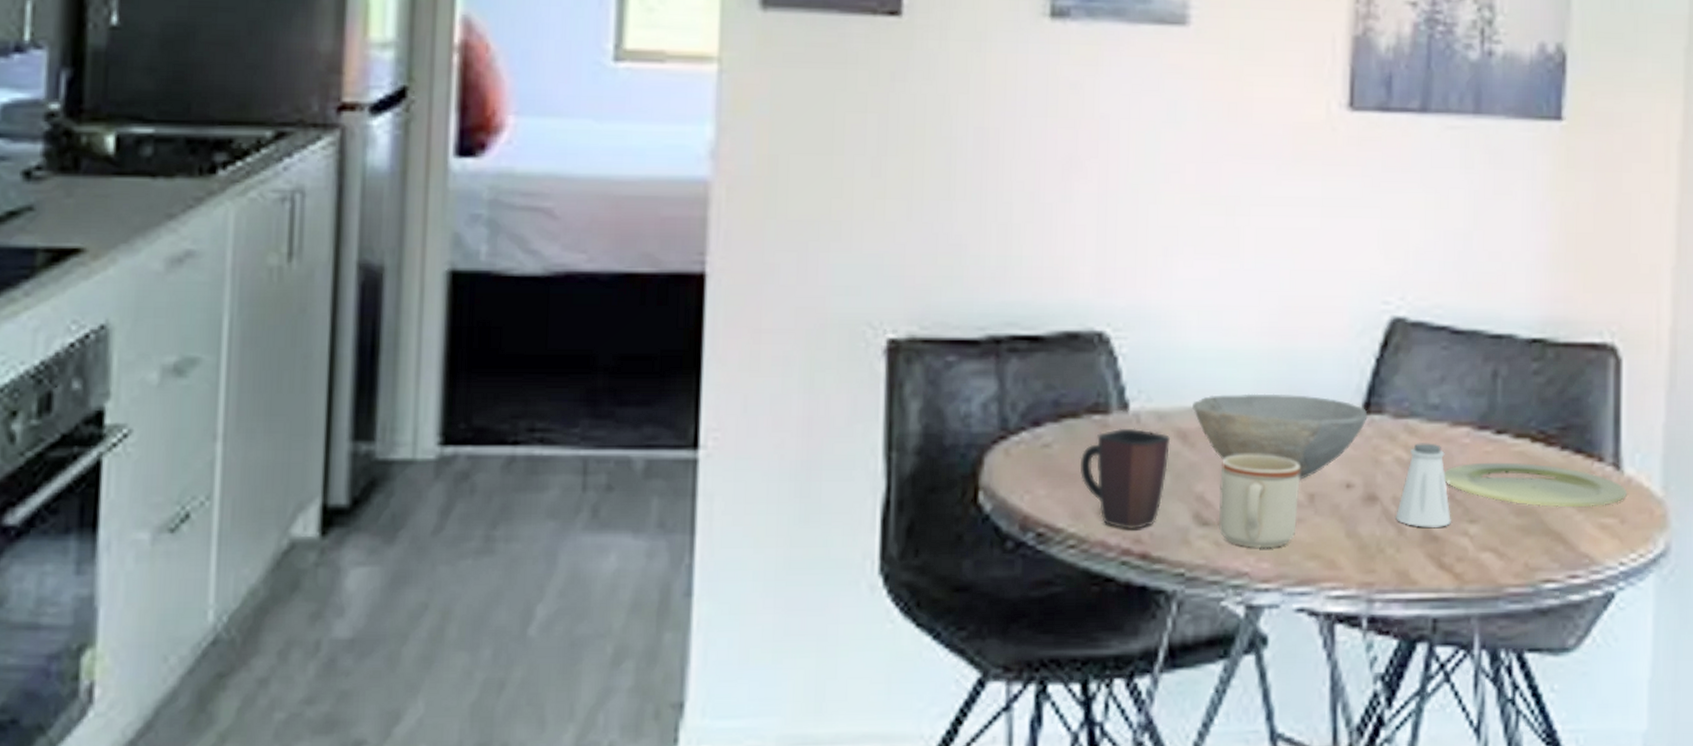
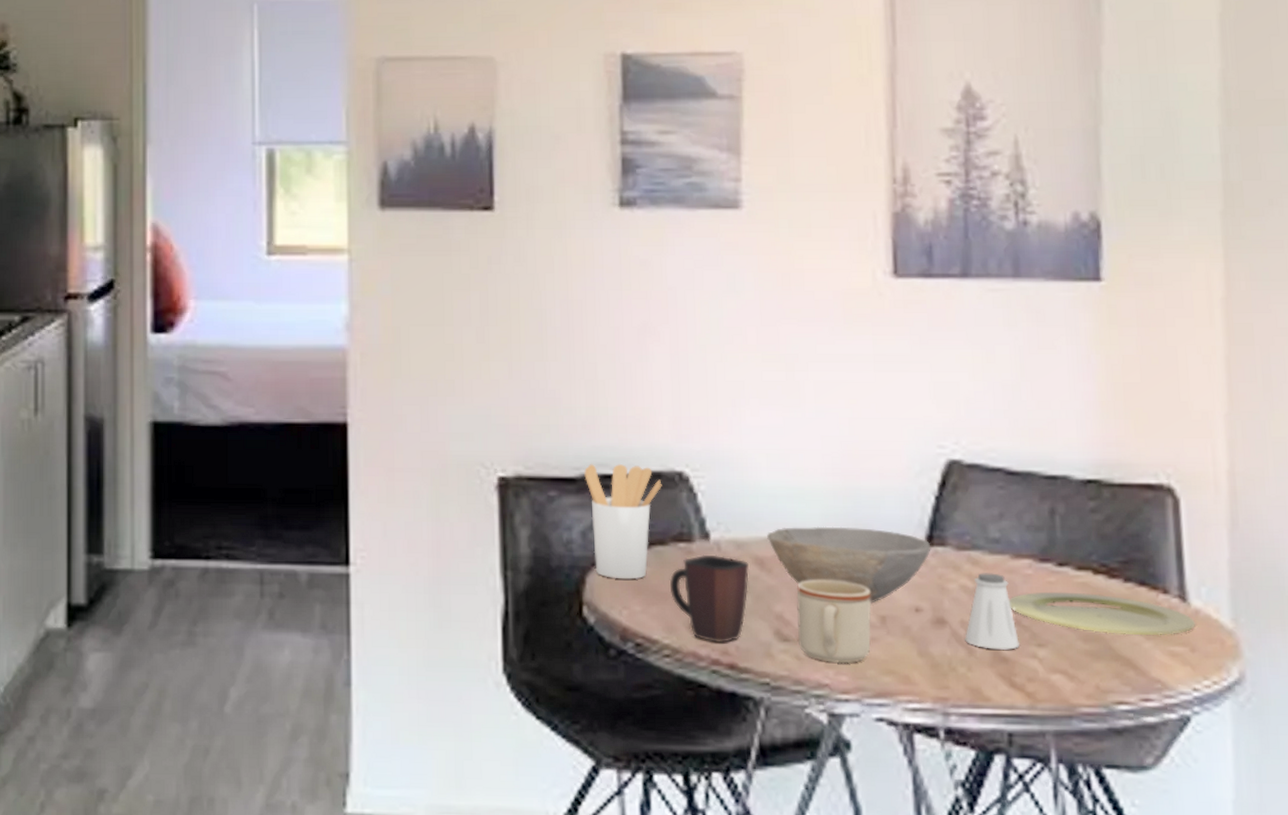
utensil holder: none [990,322,1079,459] -> present [584,463,662,580]

